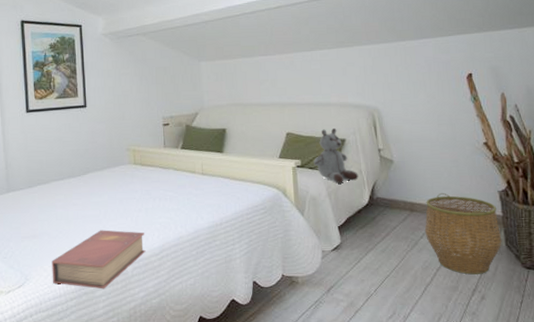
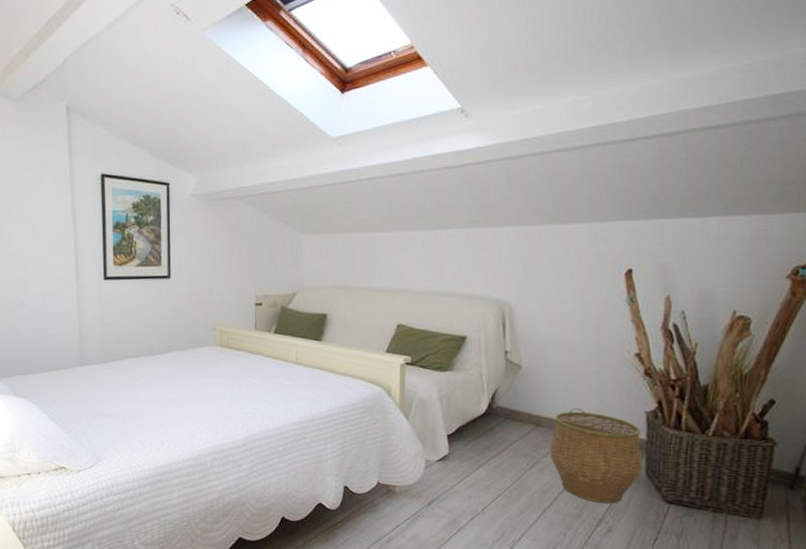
book: present [51,230,146,290] -> none [125,415,228,478]
stuffed bear: present [314,127,359,184] -> none [426,322,478,387]

